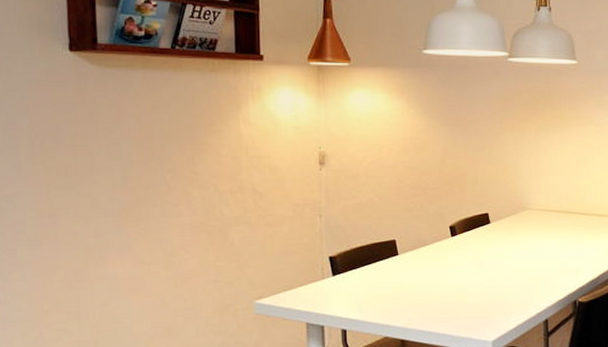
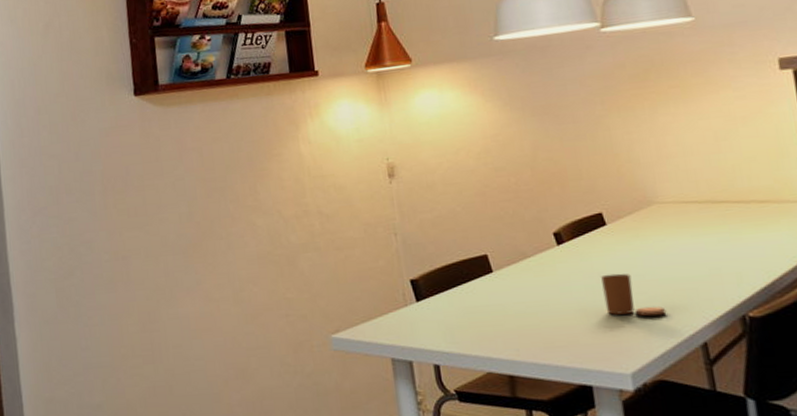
candle: none [481,263,524,298] -> present [601,273,667,317]

